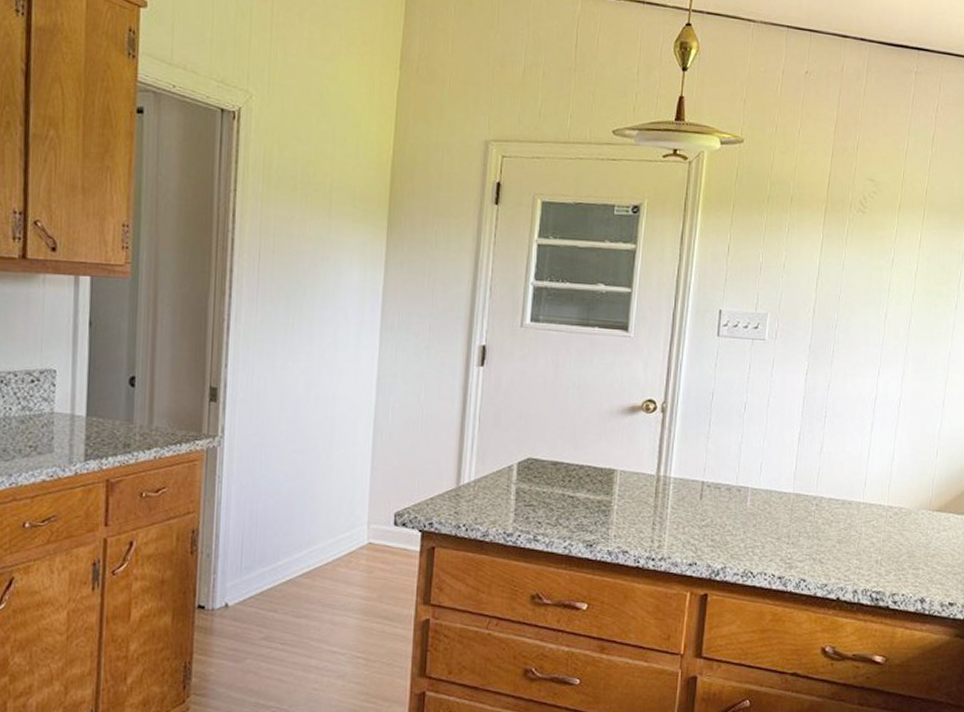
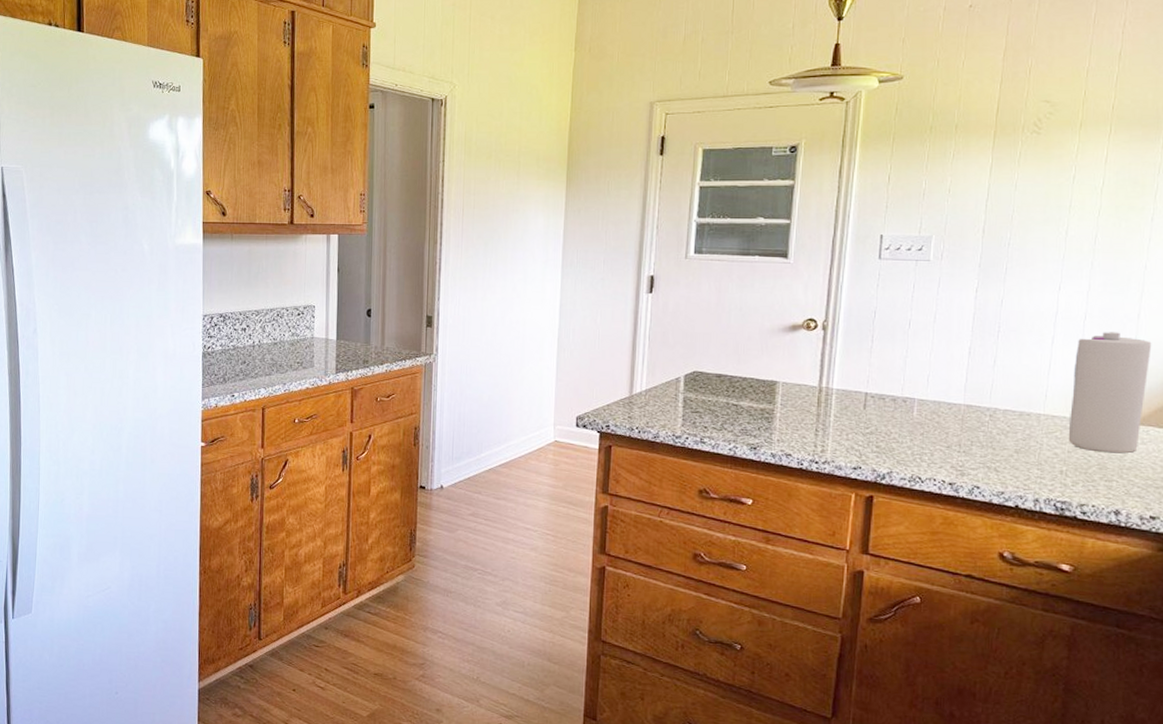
paper towel holder: none [883,418,953,541] -> present [1068,332,1152,454]

